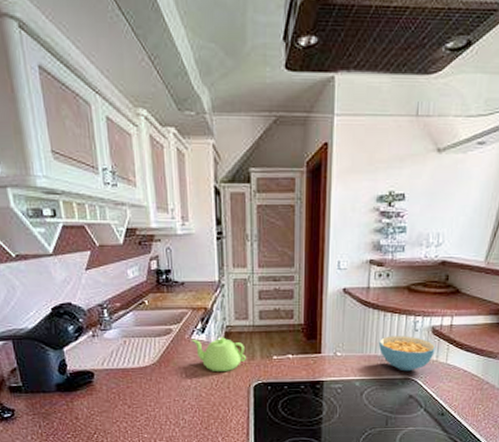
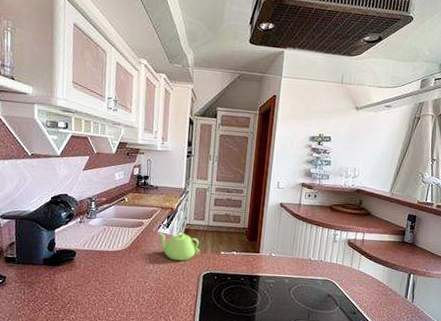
cereal bowl: present [378,336,436,372] -> none [305,244,351,275]

